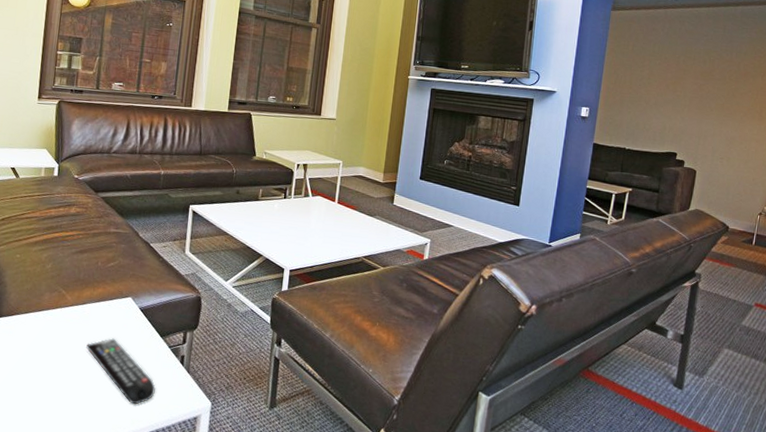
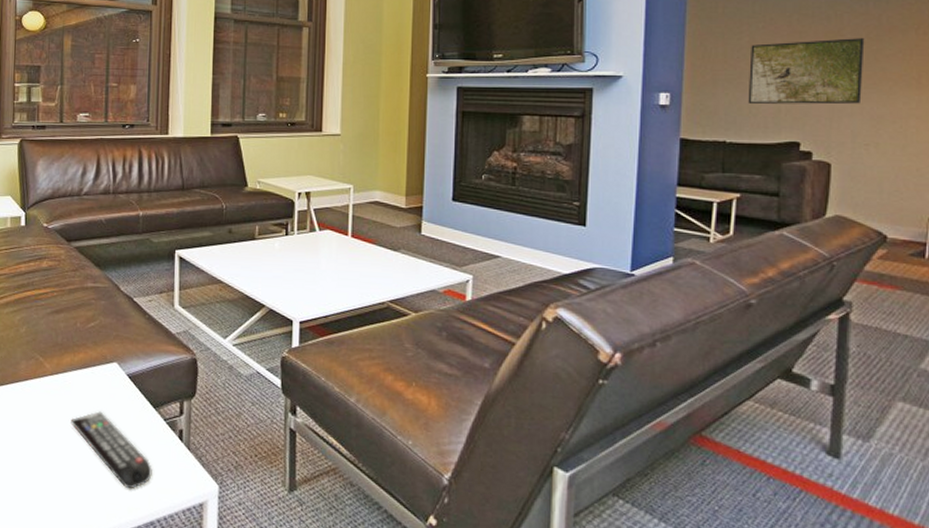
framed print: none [643,76,728,128] -> present [748,38,865,105]

